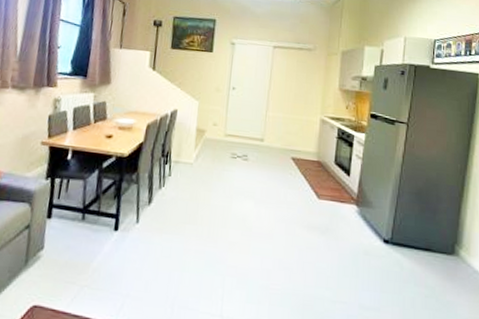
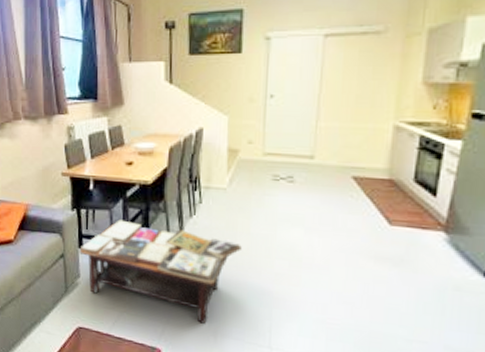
coffee table: none [47,189,202,295] -> present [79,219,242,324]

